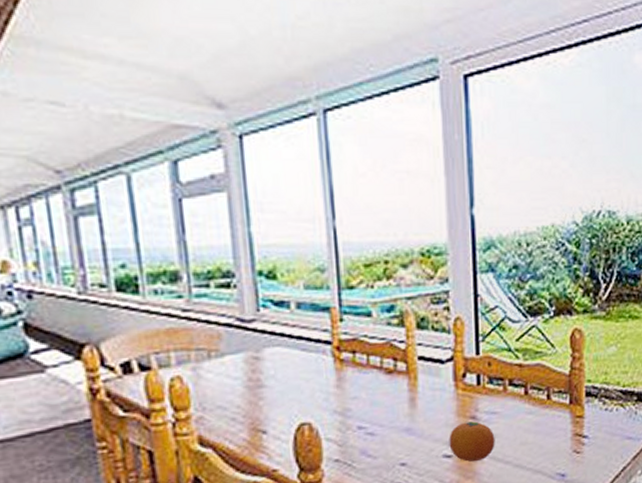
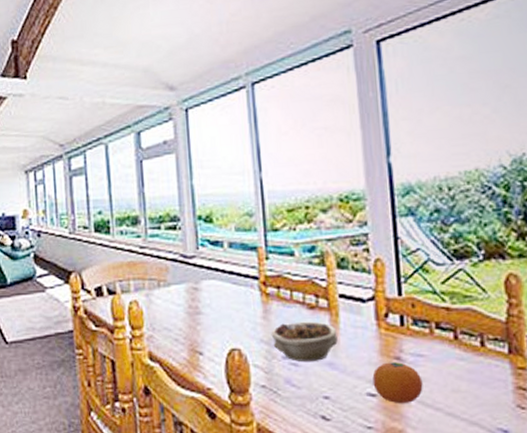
succulent planter: none [345,386,416,431] -> present [271,321,338,363]

